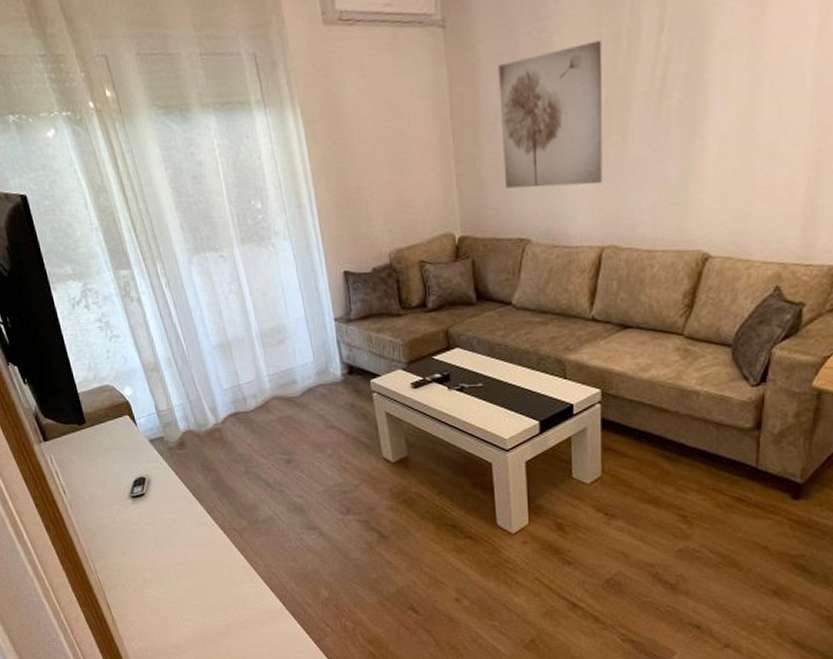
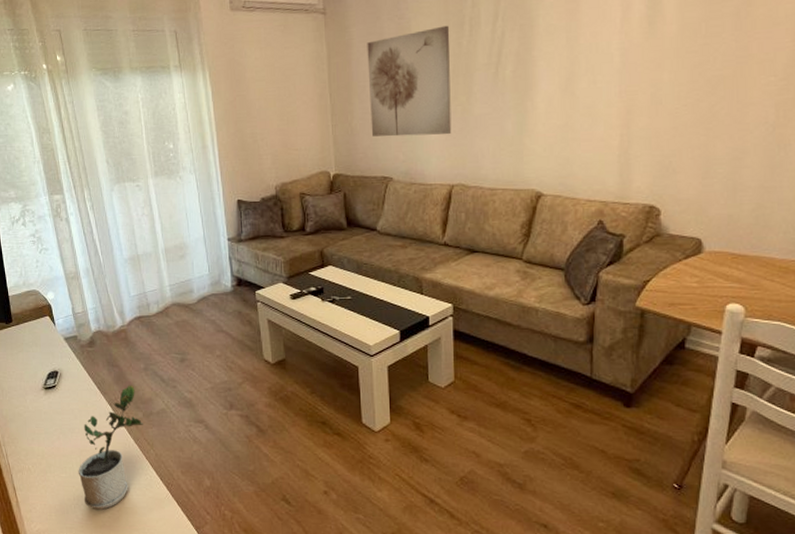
potted plant: none [178,490,249,625] -> present [78,385,143,510]

